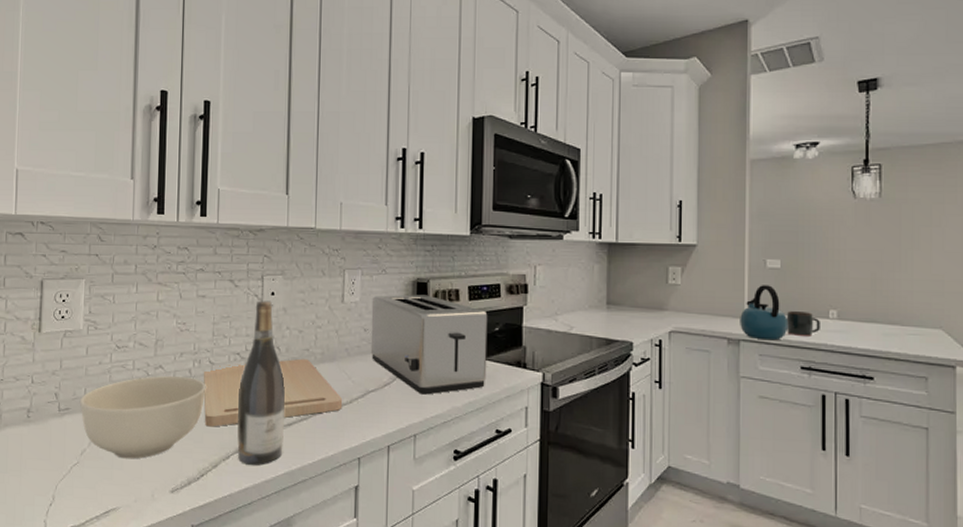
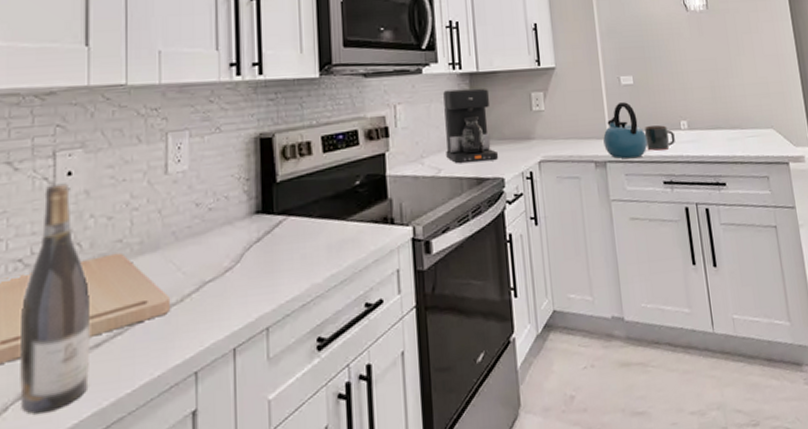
toaster: present [370,294,488,395] -> none [204,152,350,275]
coffee maker: none [579,257,630,326] -> present [443,88,499,164]

